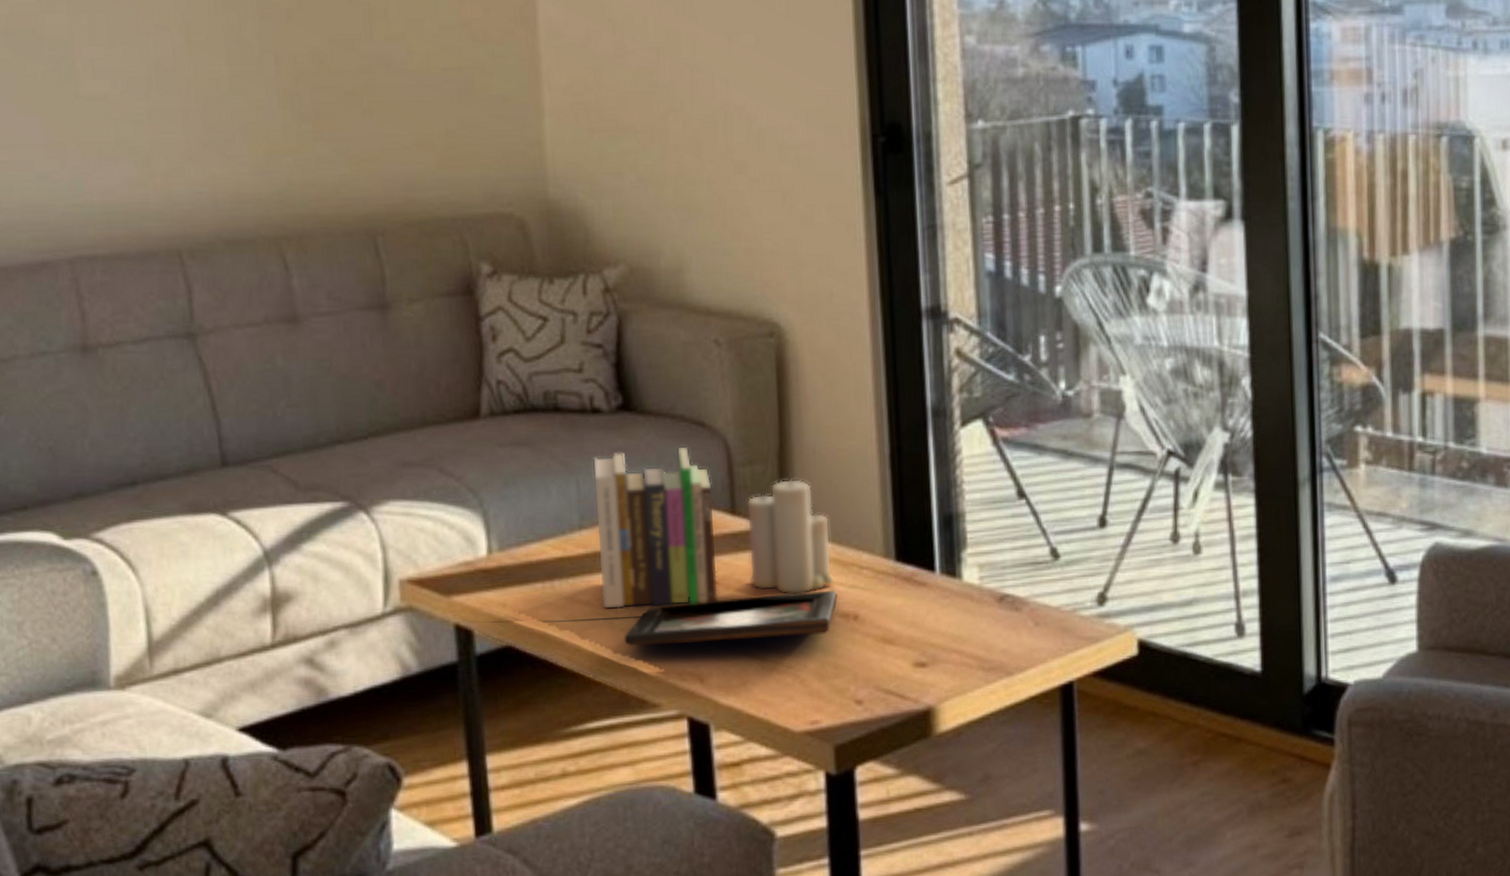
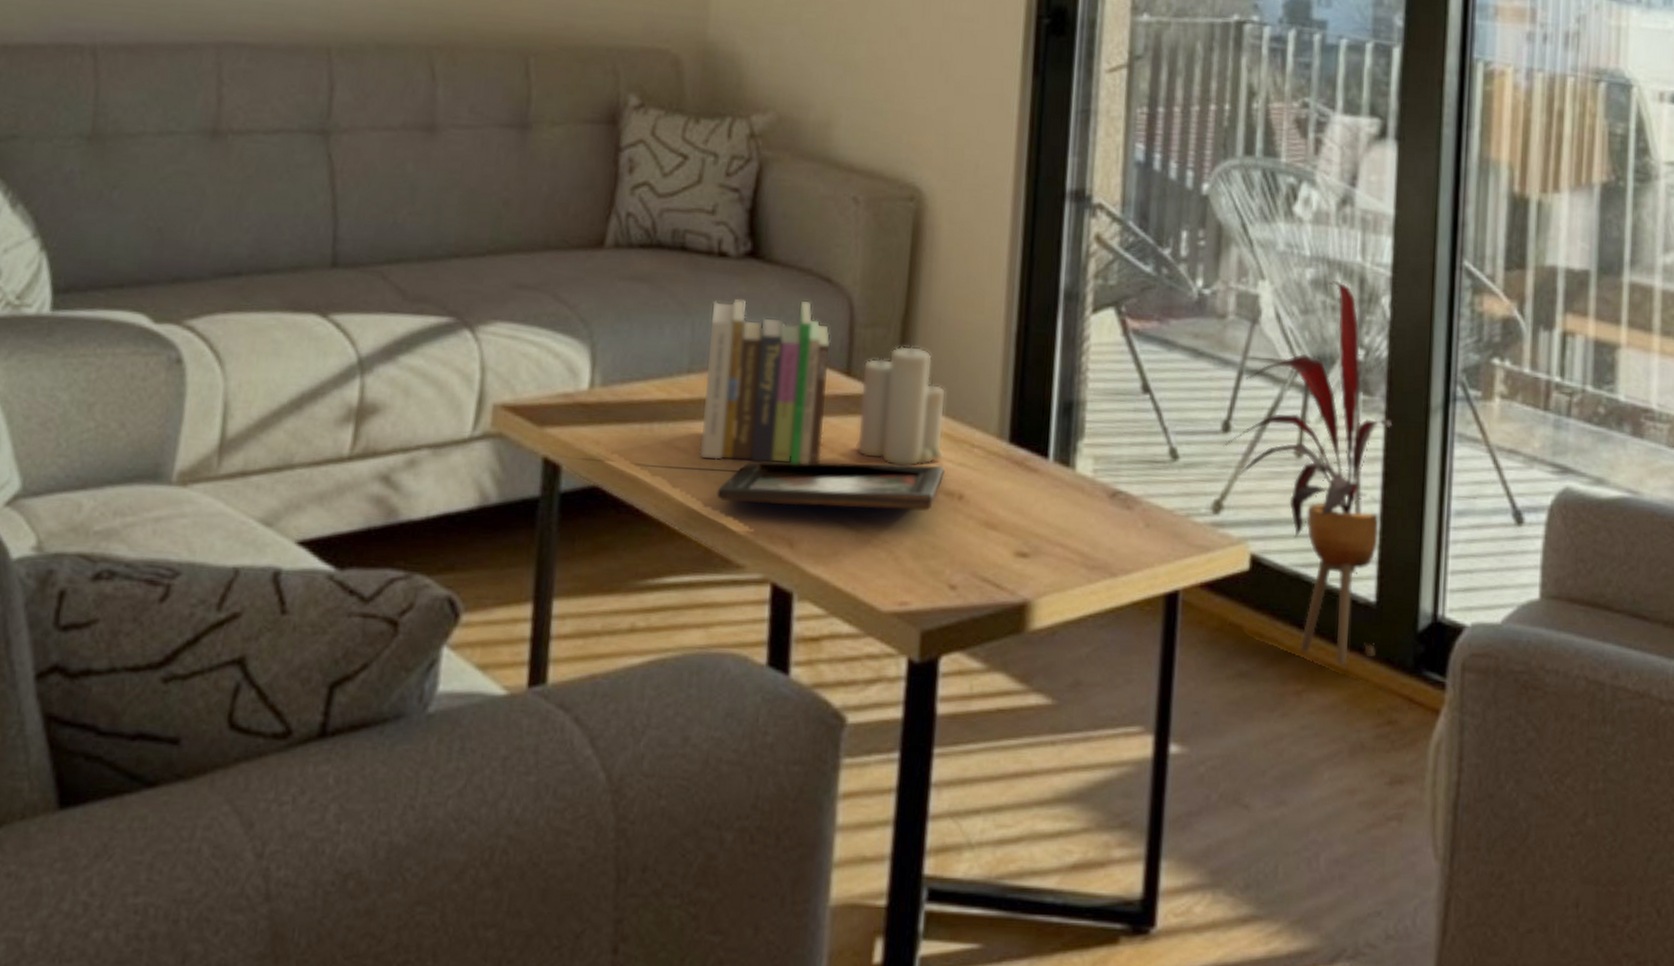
house plant: none [1101,368,1265,734] -> present [1223,281,1393,666]

